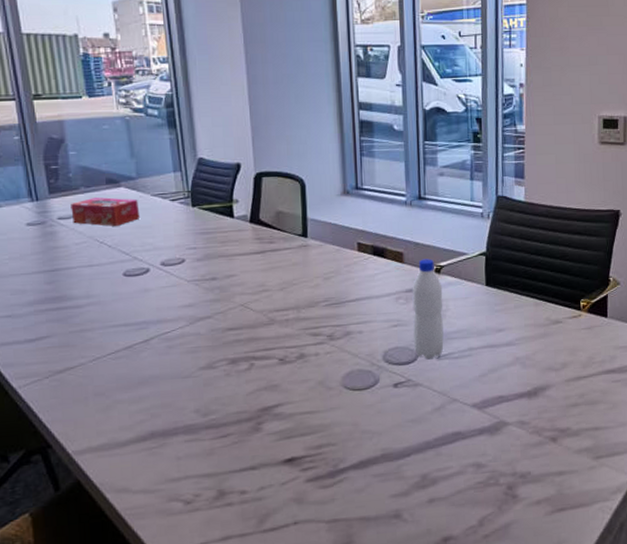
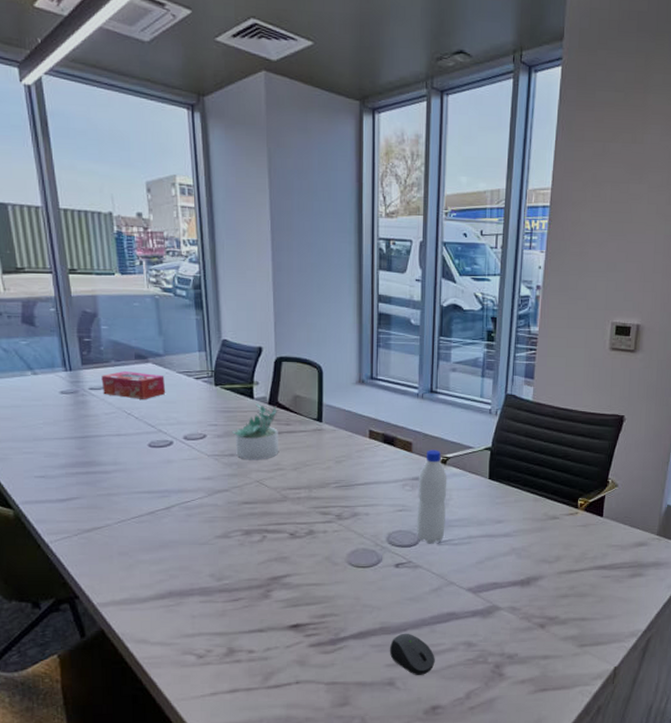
succulent plant: none [213,222,263,283] -> present [232,403,278,460]
computer mouse: none [393,458,443,504] -> present [389,633,435,675]

